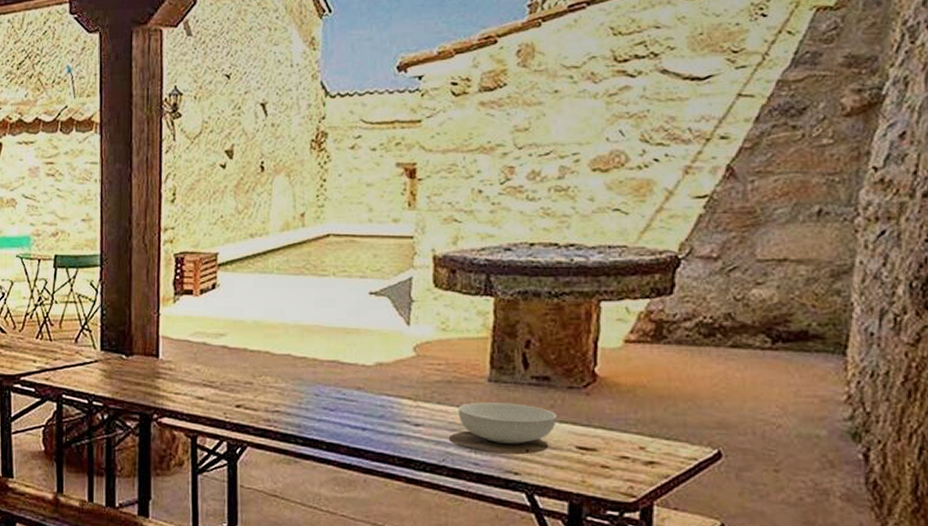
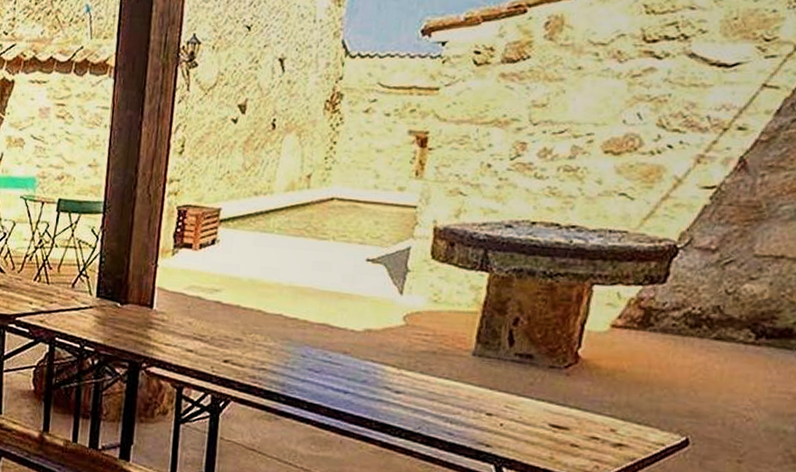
serving bowl: present [458,402,558,444] -> none [439,374,536,418]

